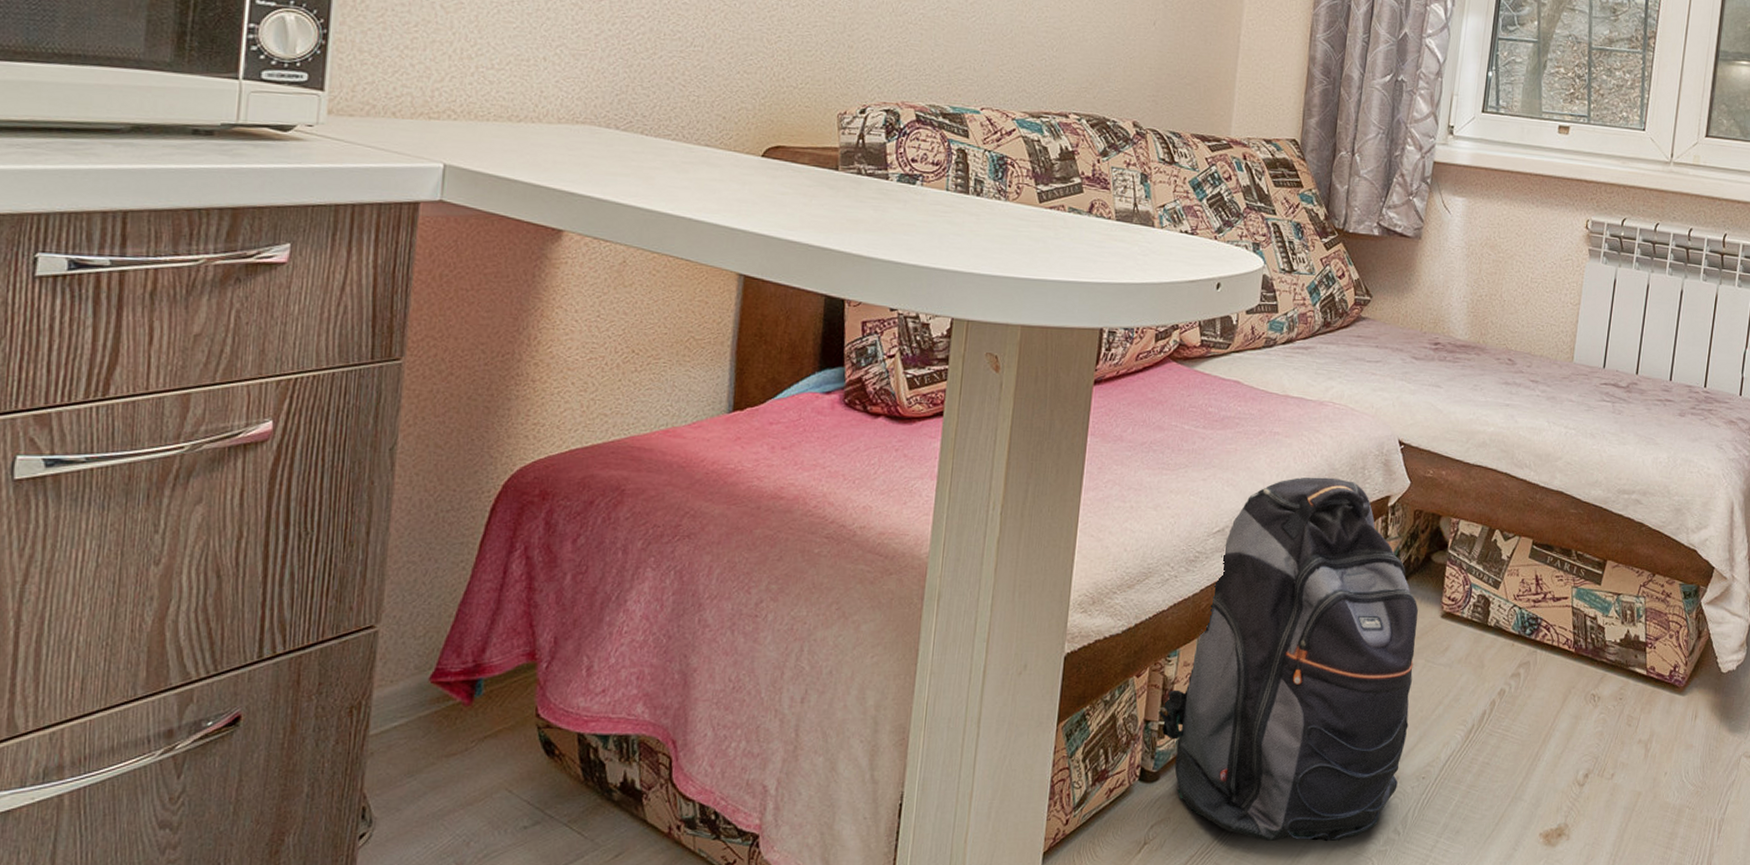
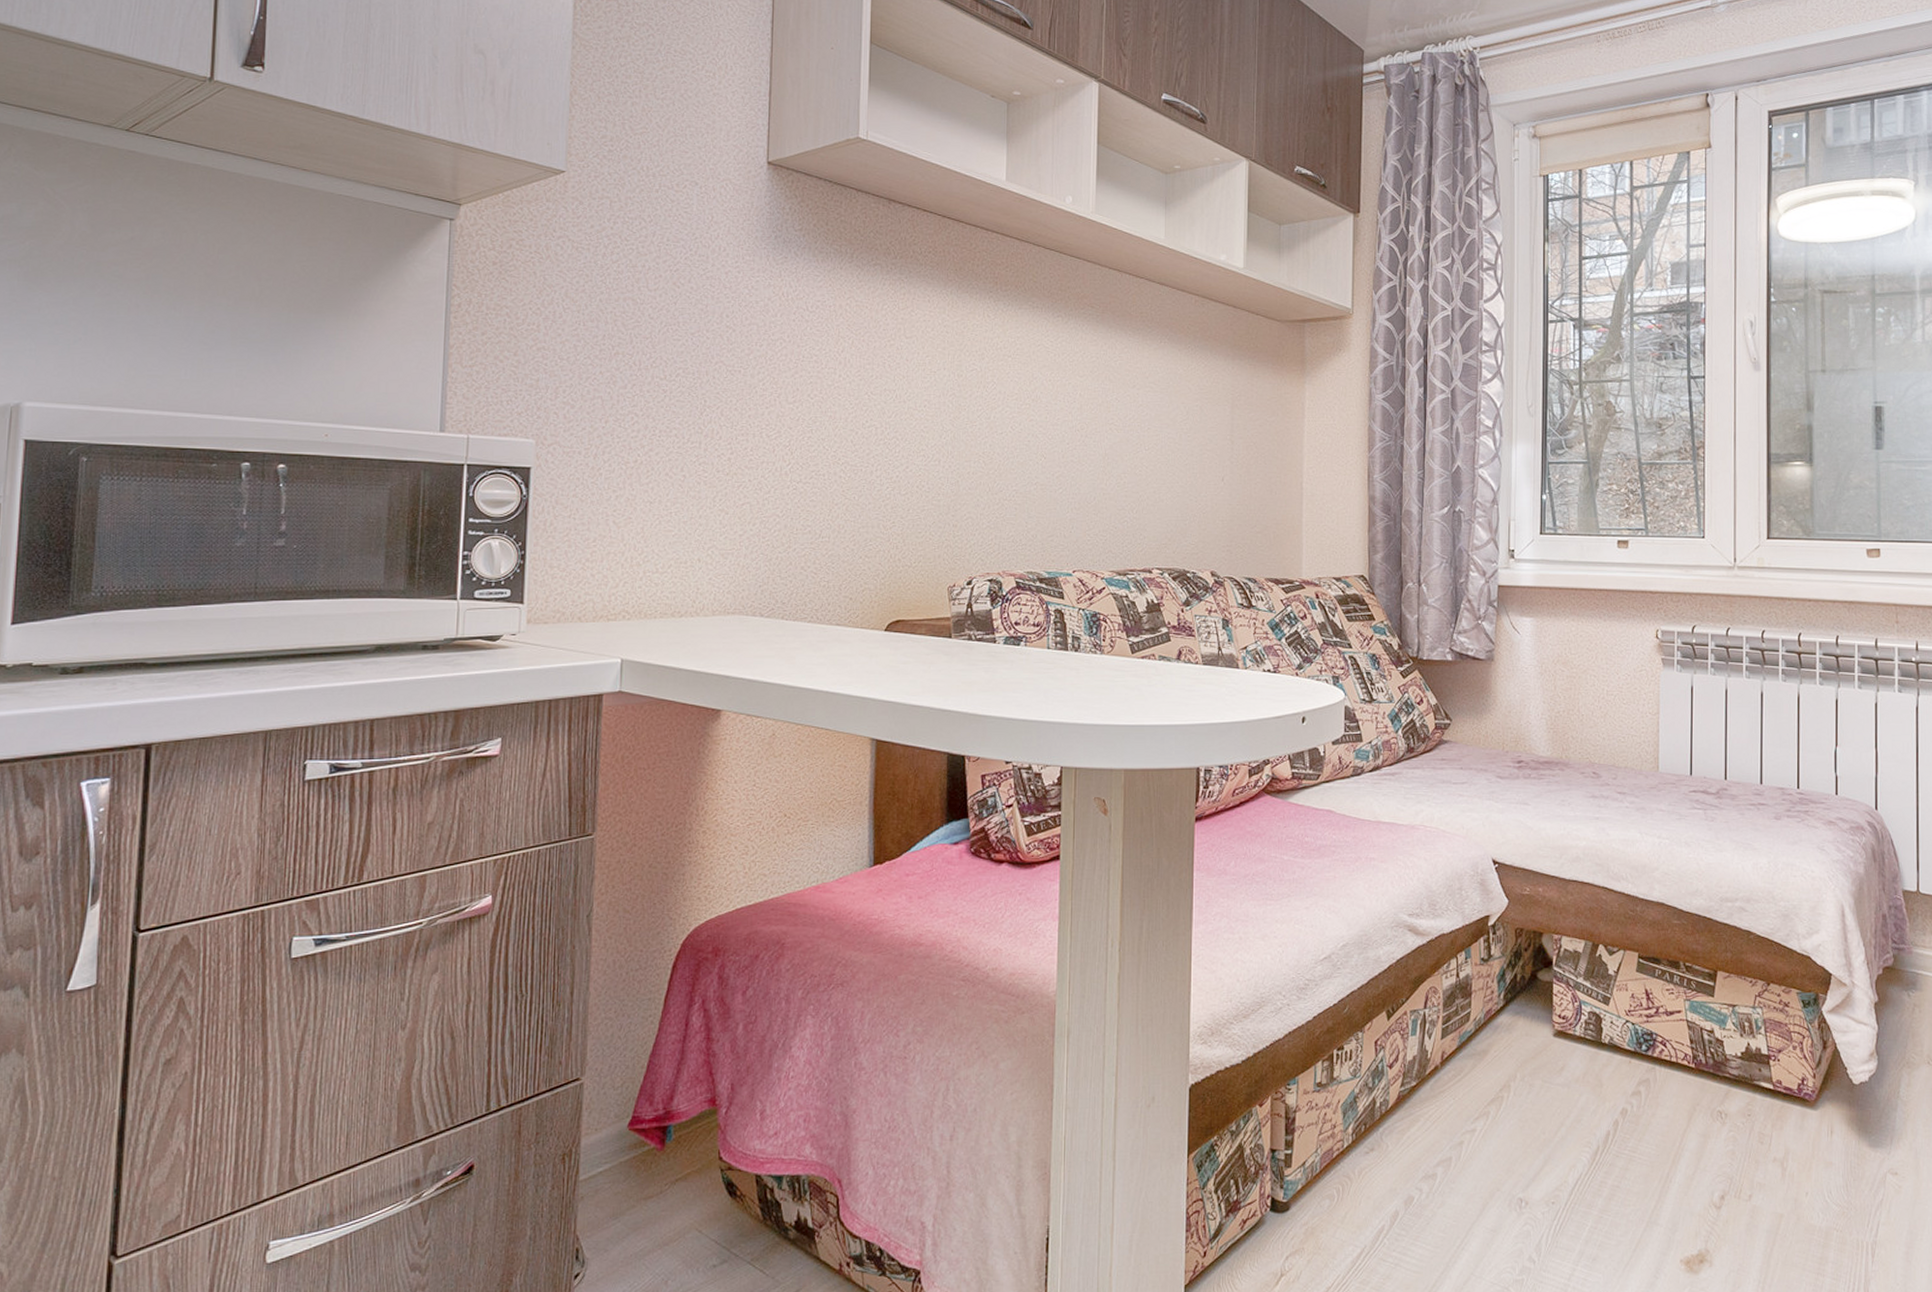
backpack: present [1158,477,1418,842] -> none [1283,900,1532,1272]

